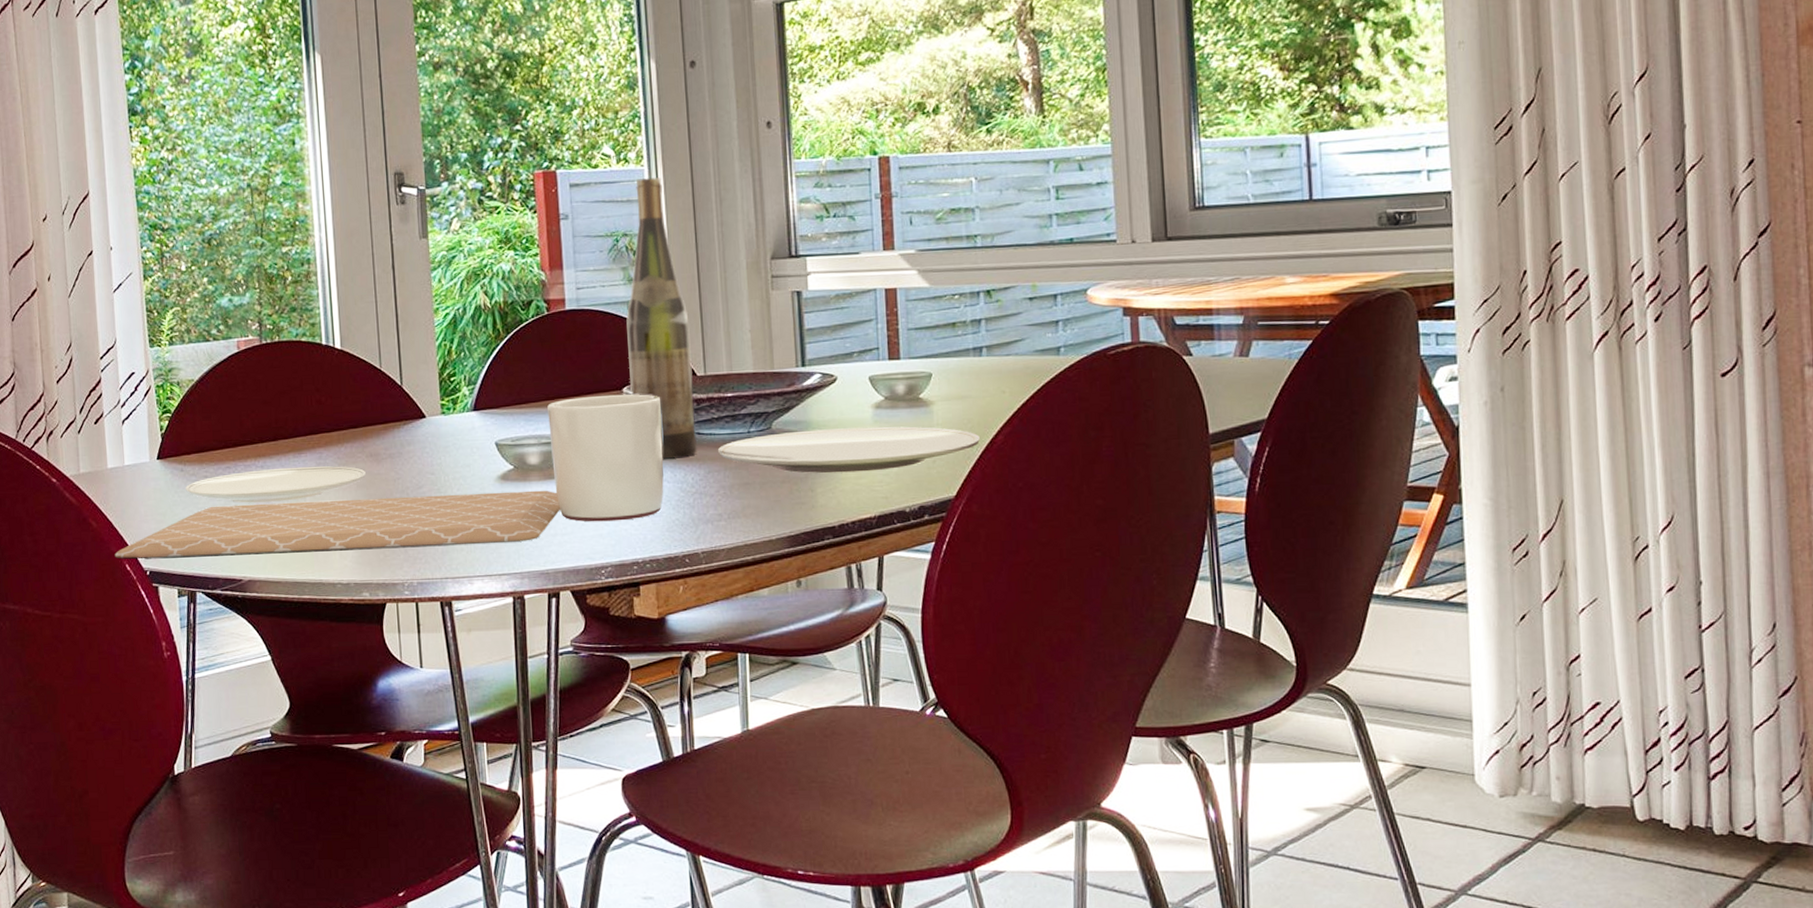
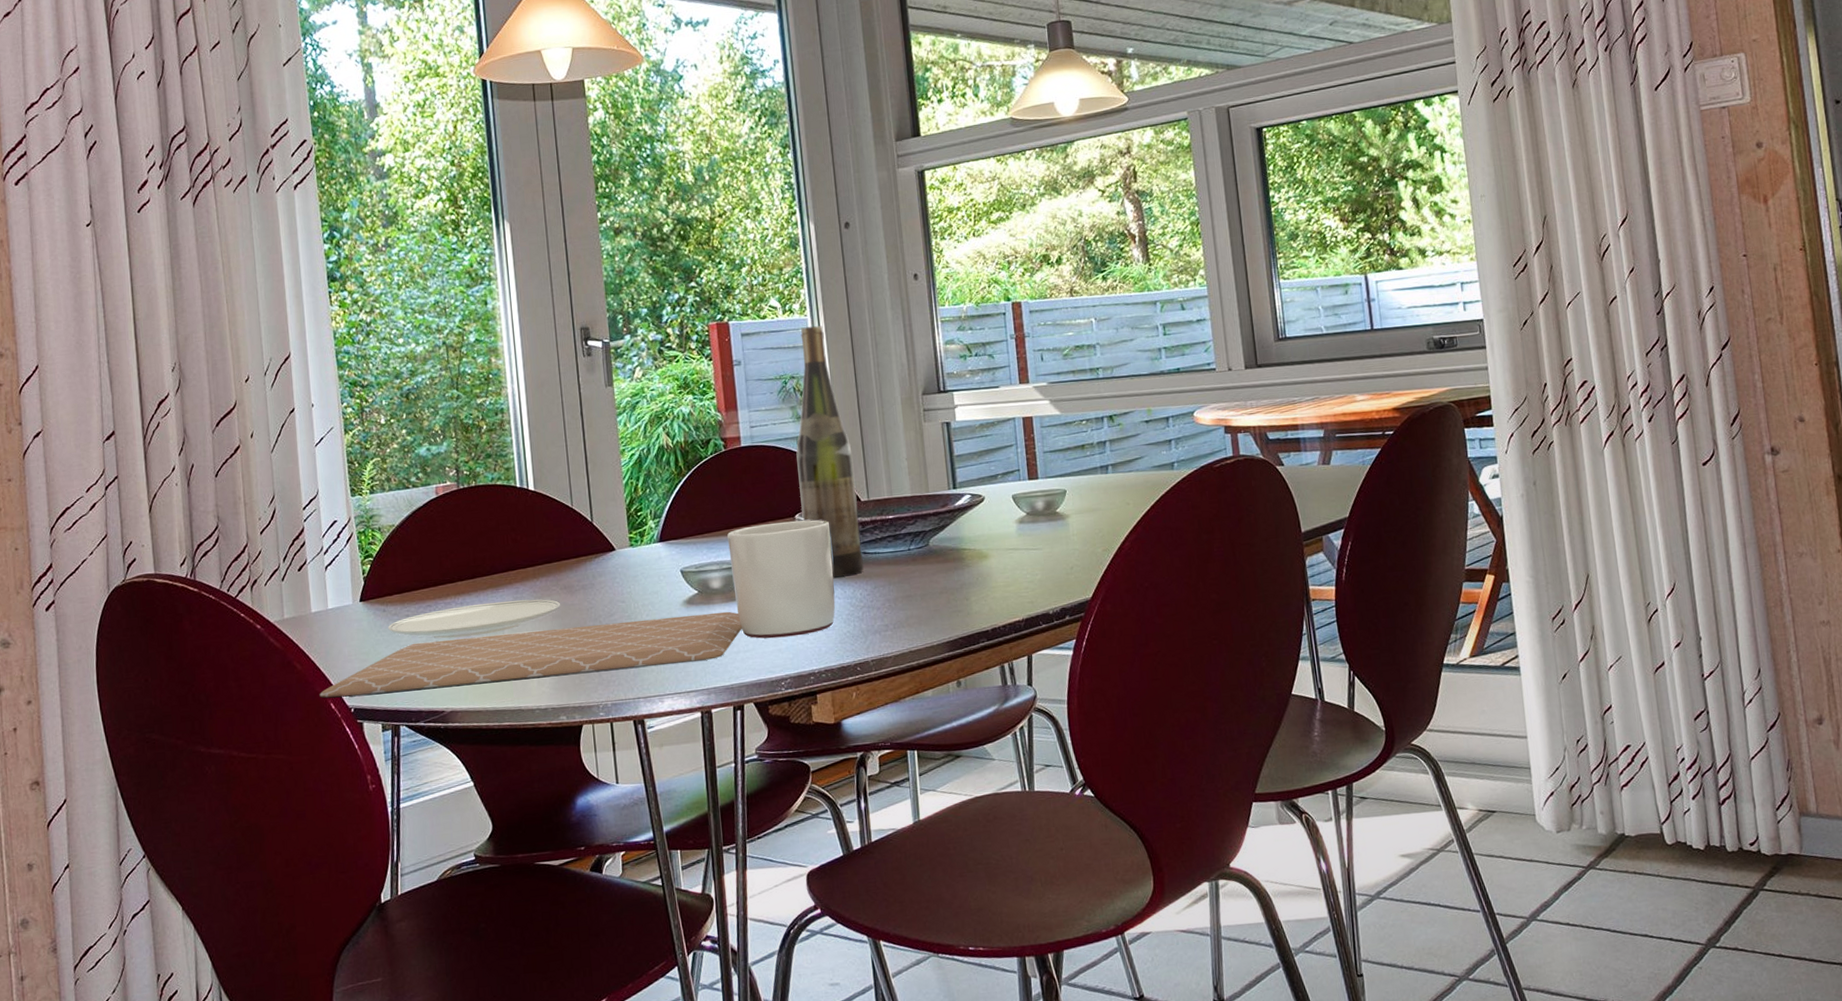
plate: present [717,426,980,473] -> none [881,537,1110,584]

